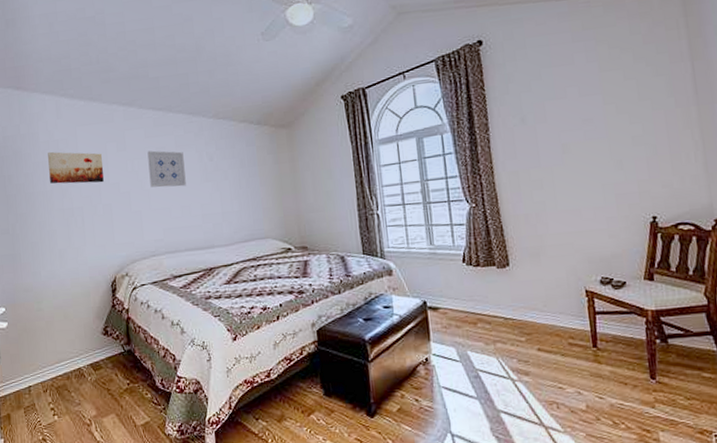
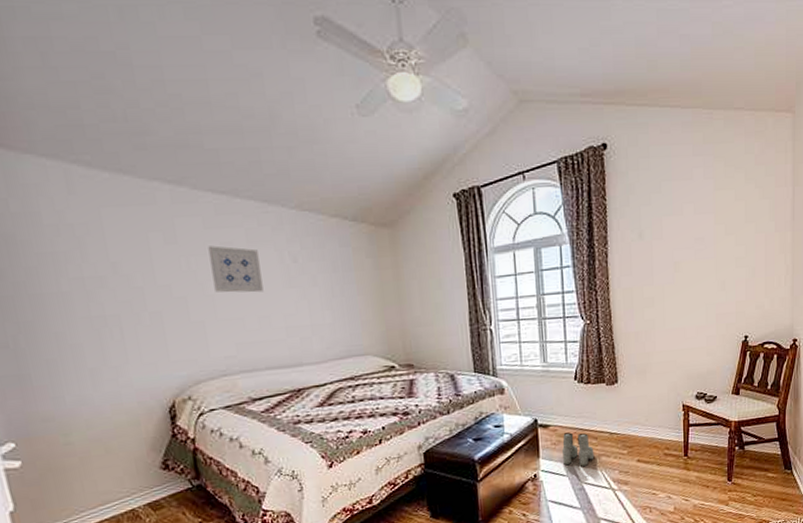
wall art: present [48,151,104,184] -> none [58,239,148,285]
boots: none [453,316,489,352] -> present [561,432,595,466]

